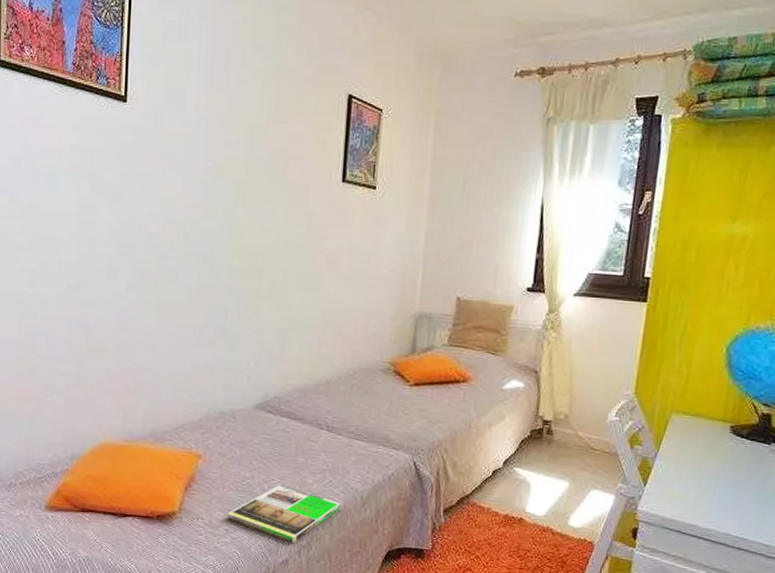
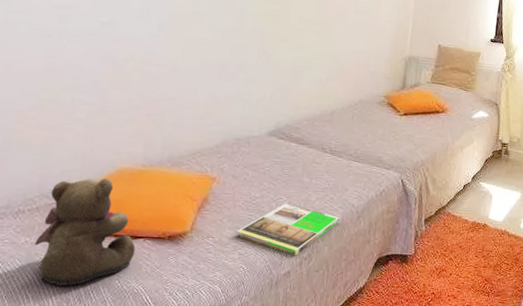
teddy bear: none [29,452,125,561] -> present [35,178,135,287]

